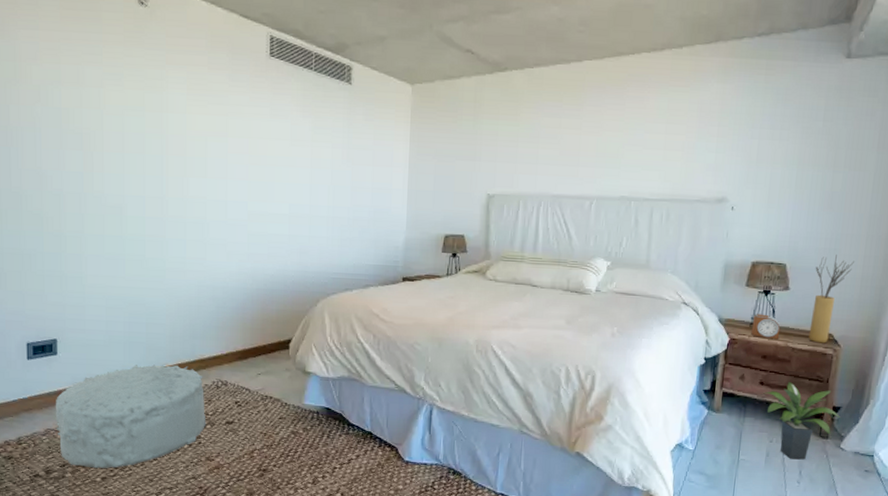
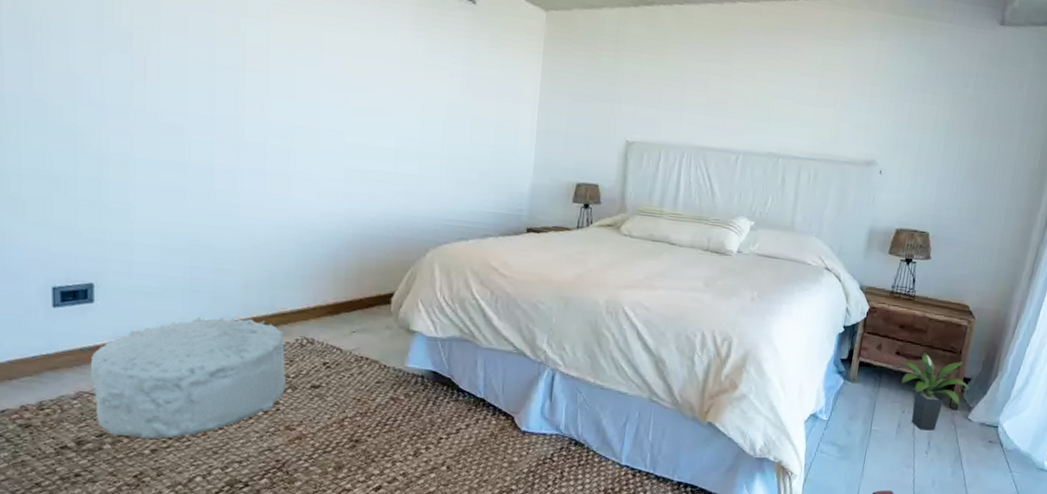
alarm clock: present [751,314,781,340] -> none [891,282,920,310]
vase: present [808,255,854,344] -> none [945,226,993,315]

